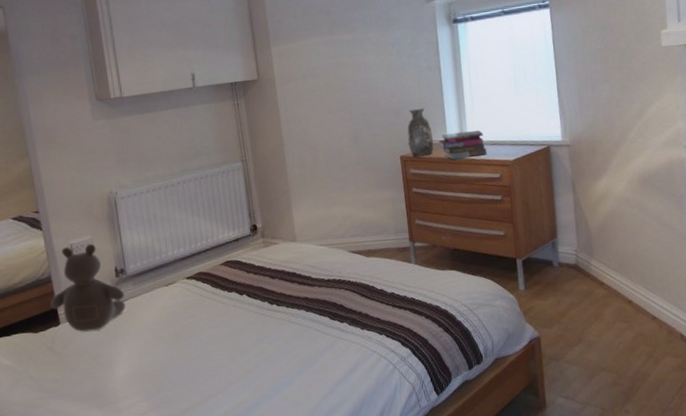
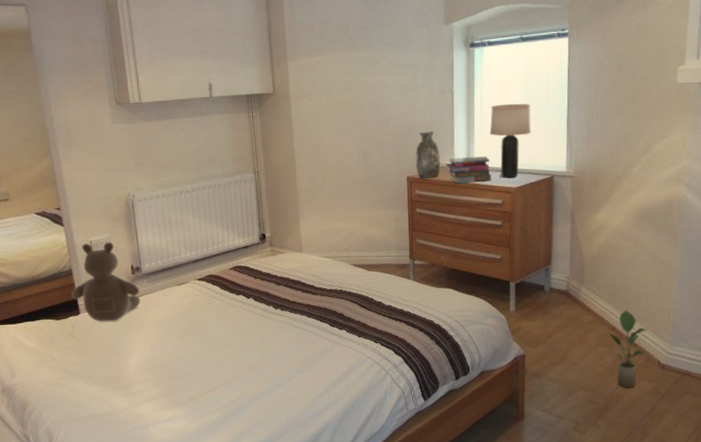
table lamp: none [479,75,522,151] -> present [489,103,531,178]
potted plant: none [625,281,668,366] -> present [608,310,647,388]

